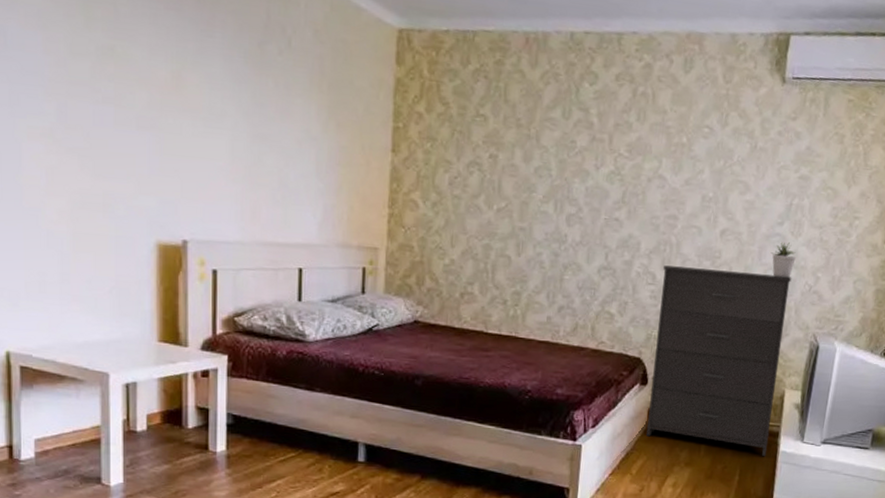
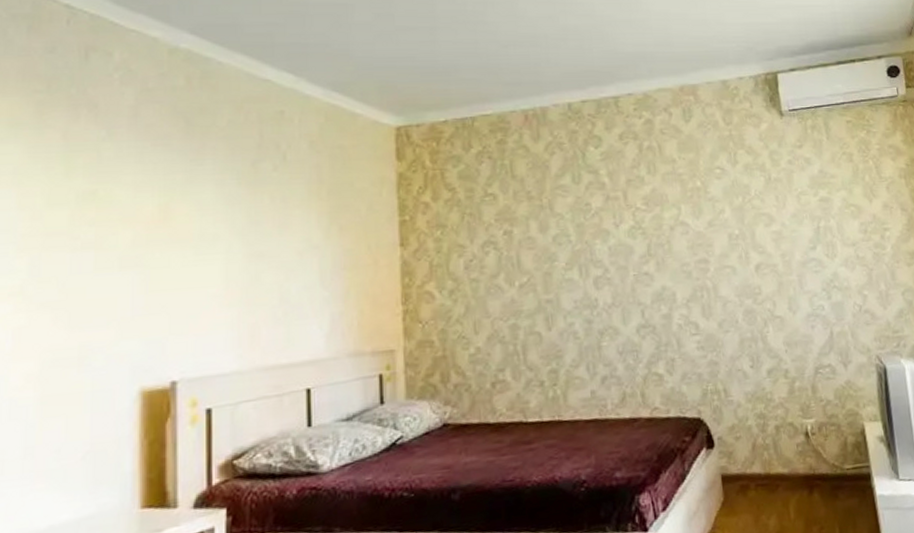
dresser: present [646,265,792,456] -> none [704,300,864,509]
potted plant: present [770,242,796,278] -> none [810,265,838,303]

